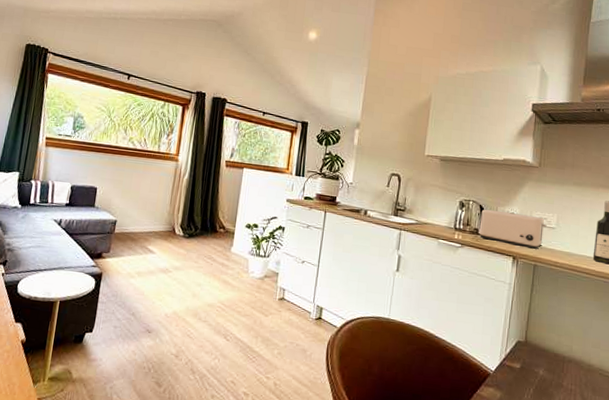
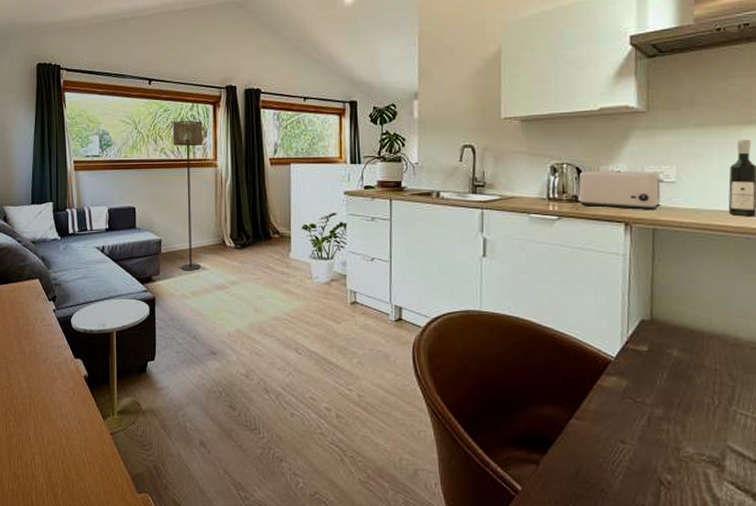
floor lamp: none [131,115,171,253] -> present [172,120,203,271]

